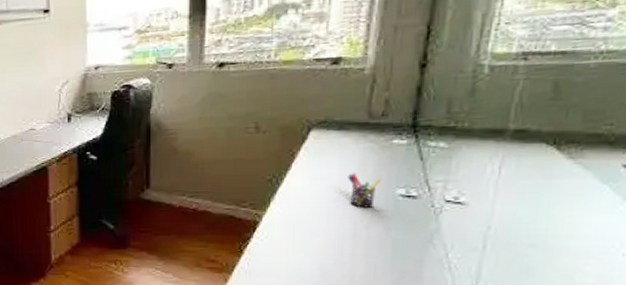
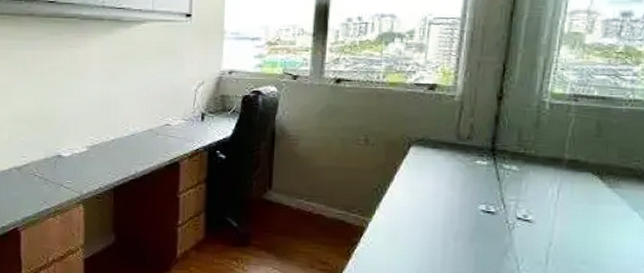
pen holder: present [348,173,382,208] -> none [440,188,468,221]

